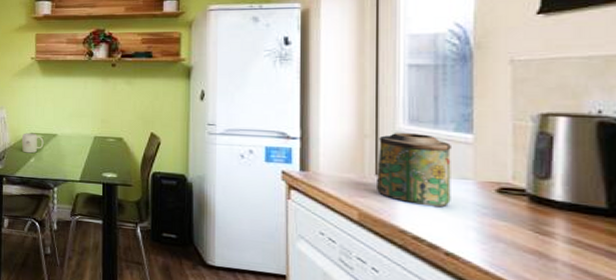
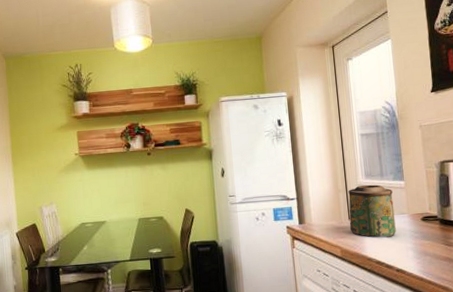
mug: present [21,133,44,154] -> none [73,223,95,243]

